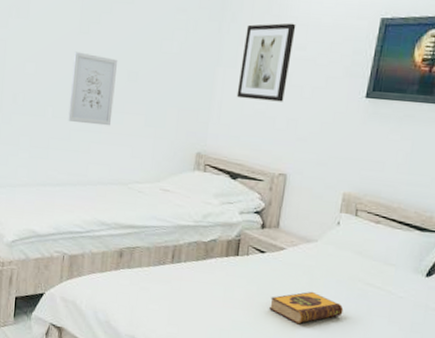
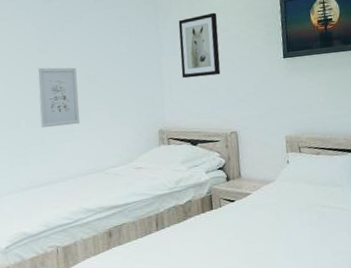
hardback book: present [268,291,344,325] -> none [248,224,311,257]

